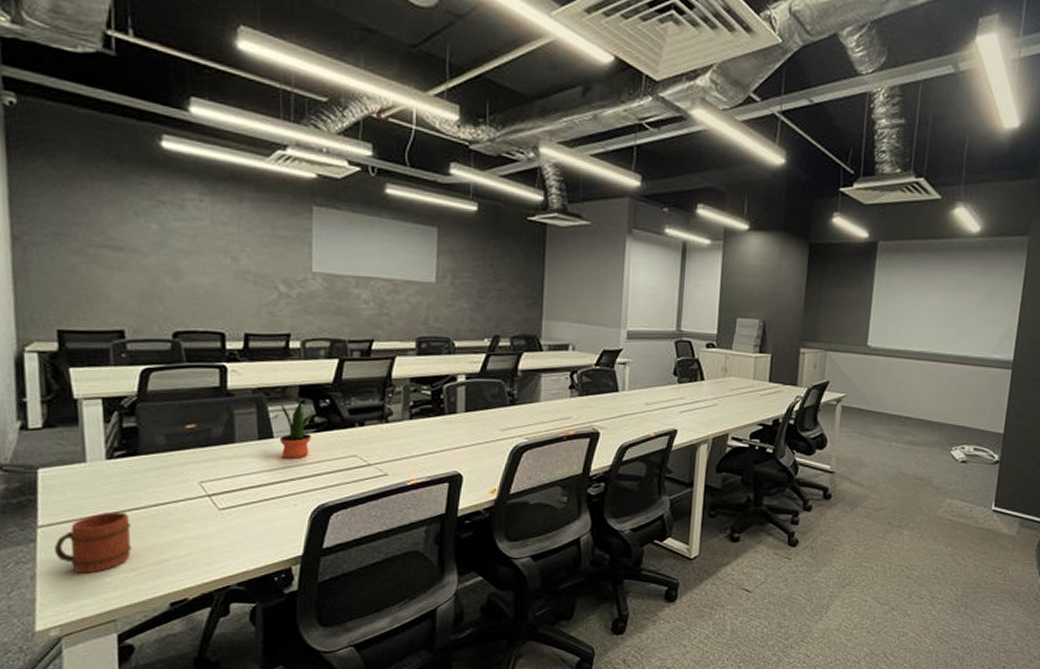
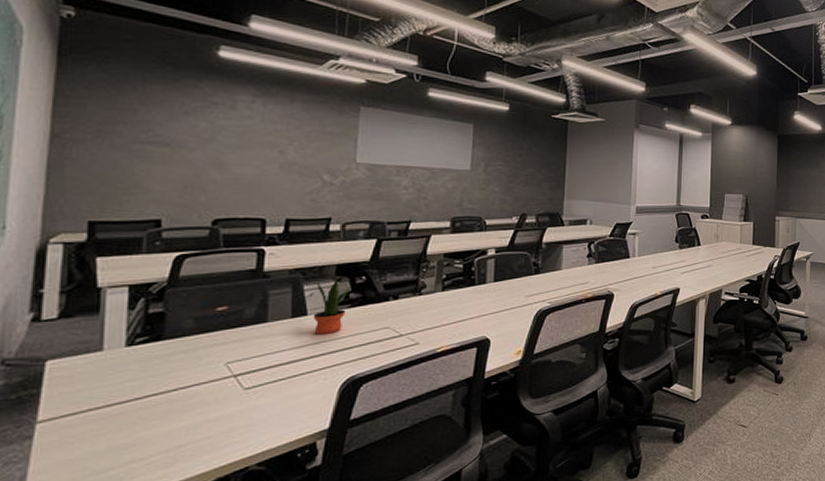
mug: present [54,511,132,574] -> none [52,399,145,469]

